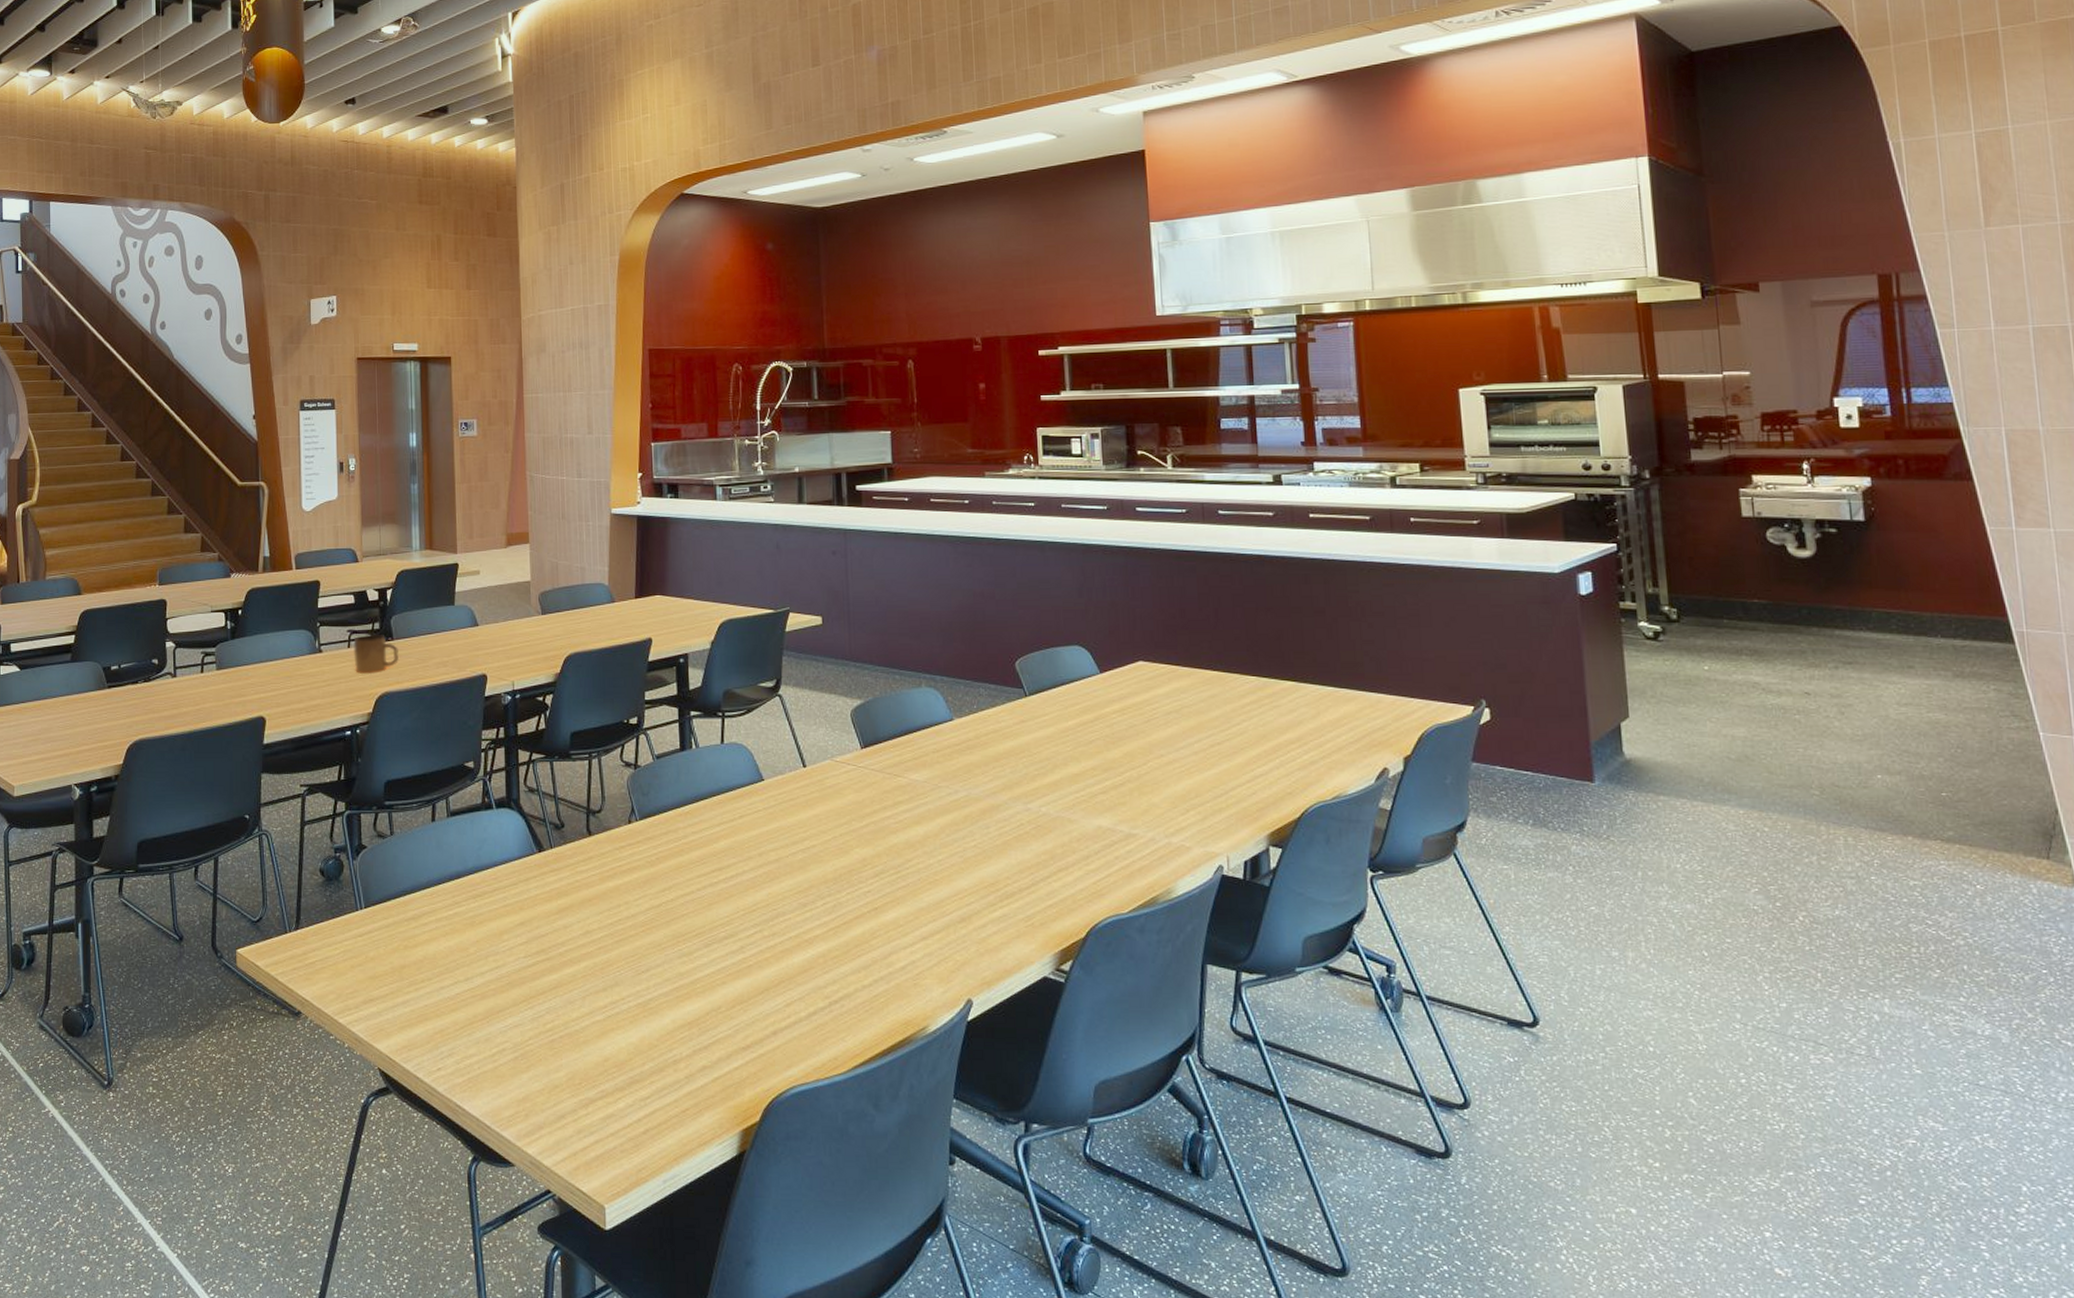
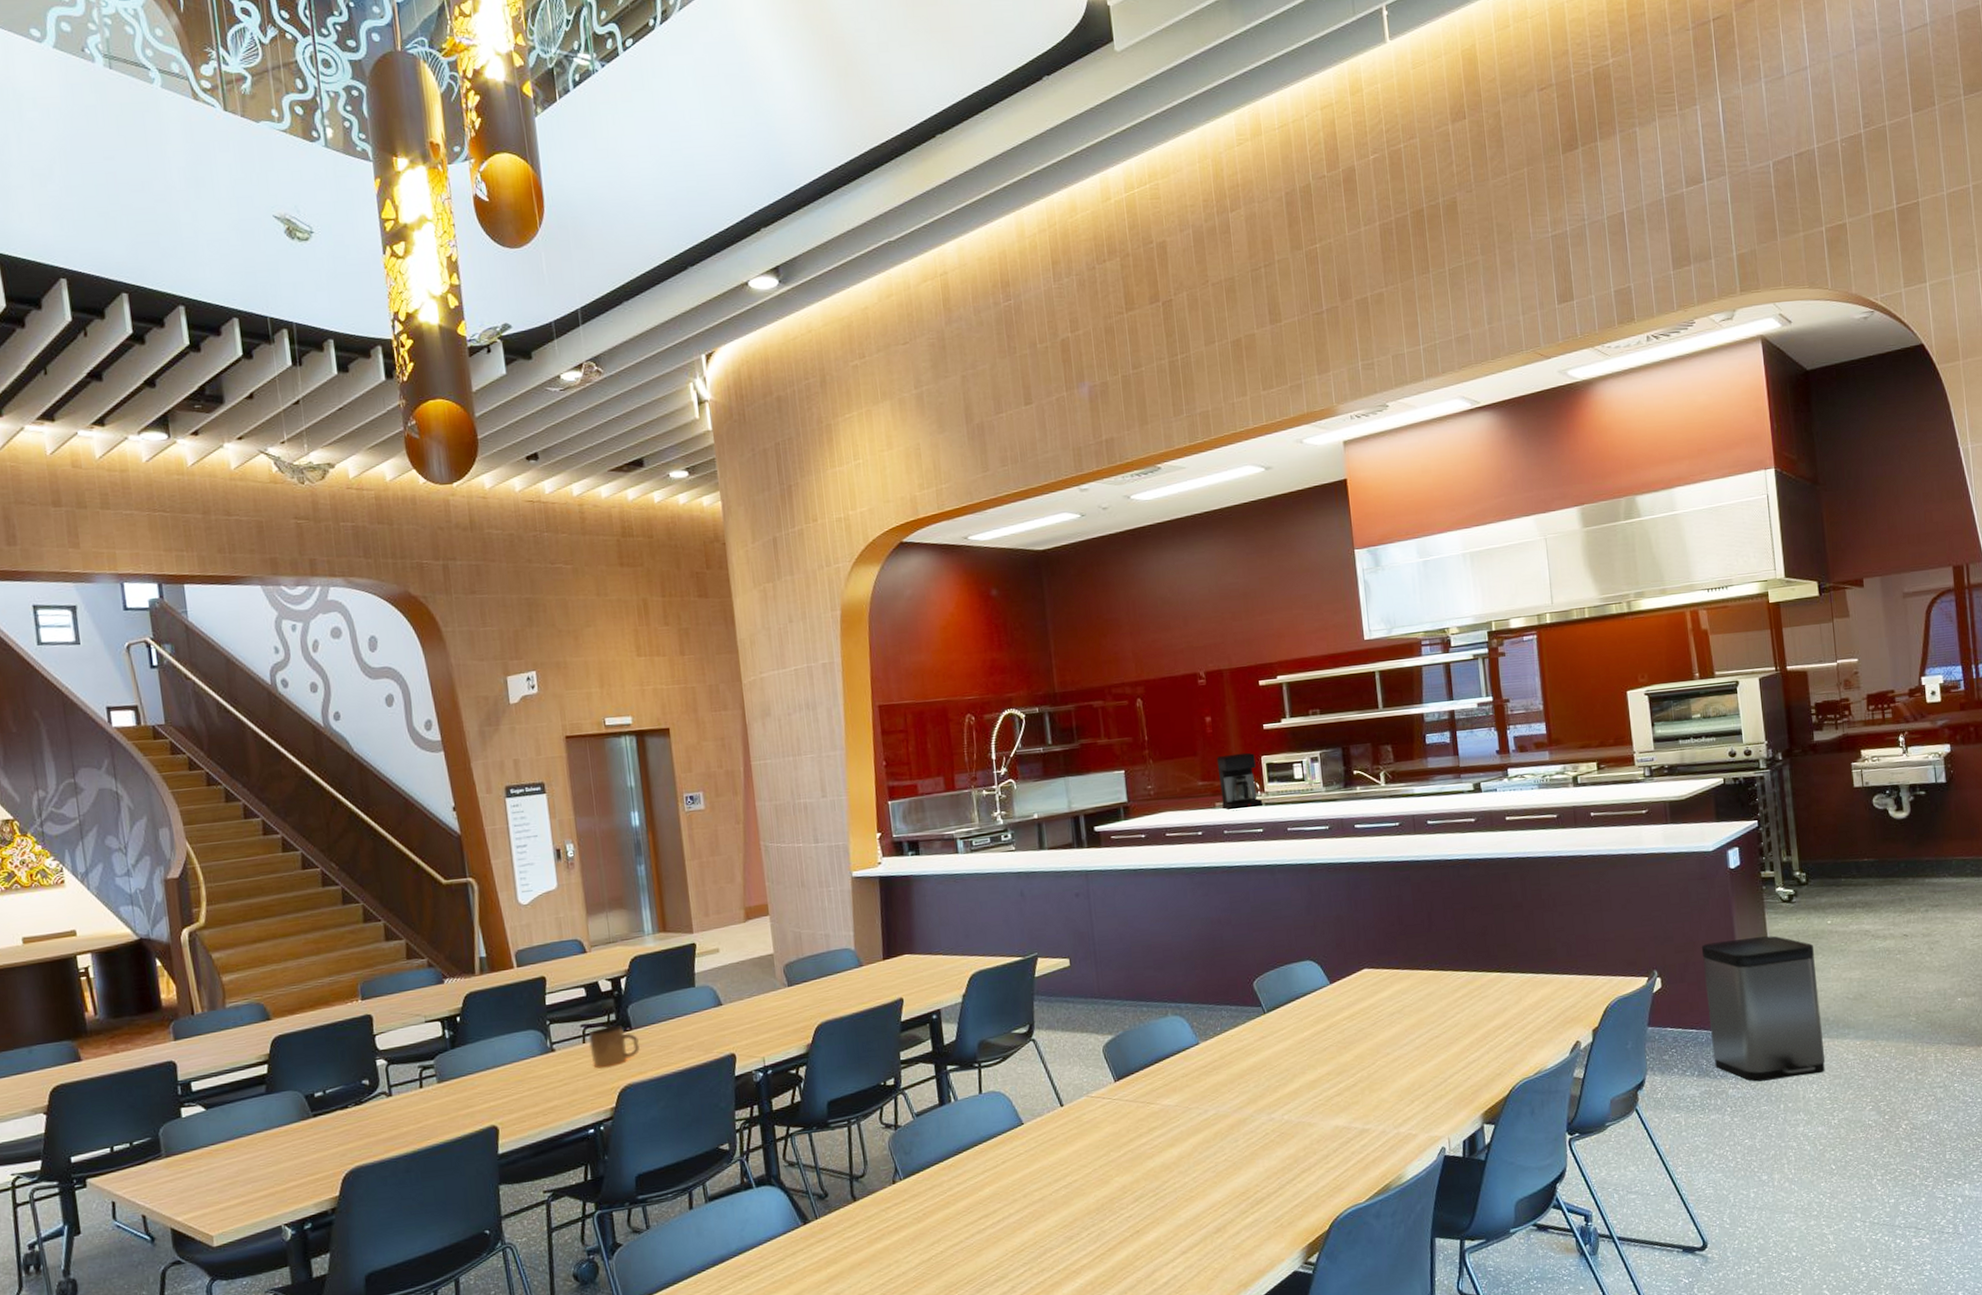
coffee maker: none [988,423,1037,482] -> present [1216,752,1263,811]
pedal bin: none [1541,676,1698,842] -> present [1701,935,1826,1082]

